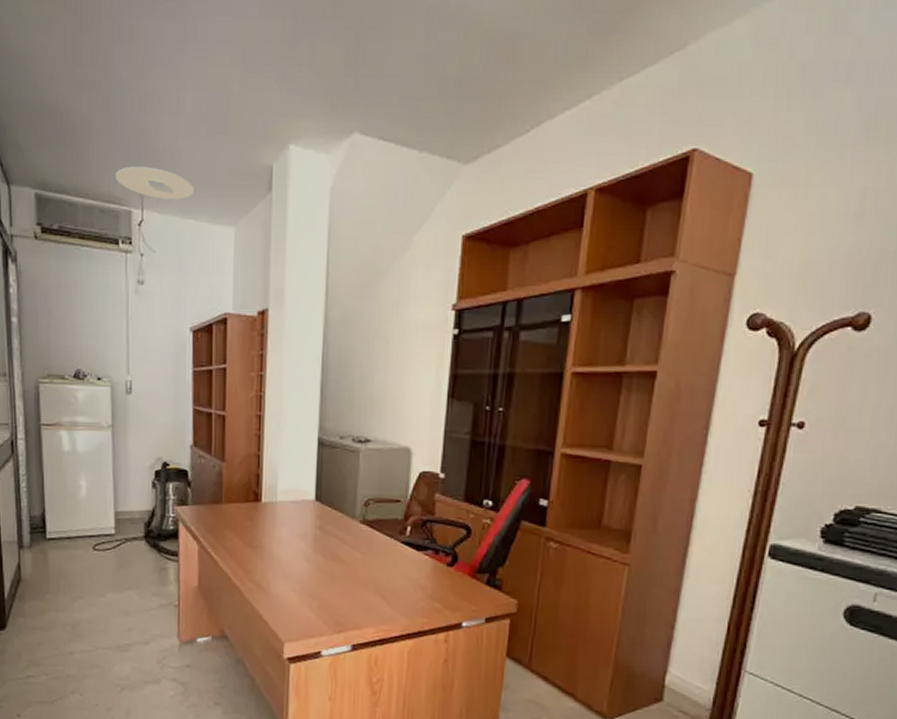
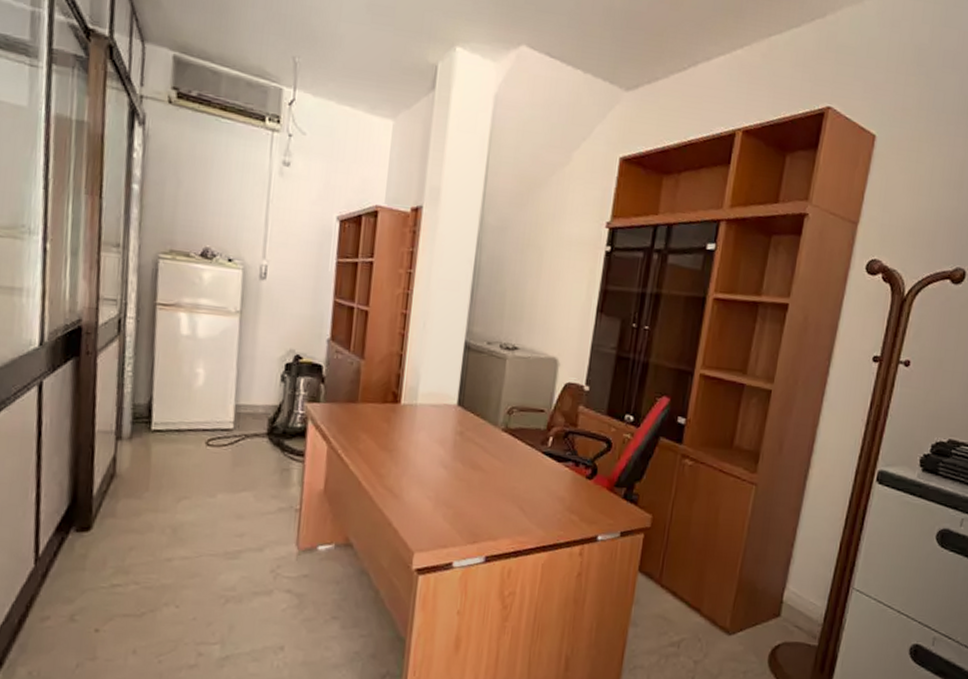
ceiling light: present [116,166,194,200] -> none [268,43,353,85]

